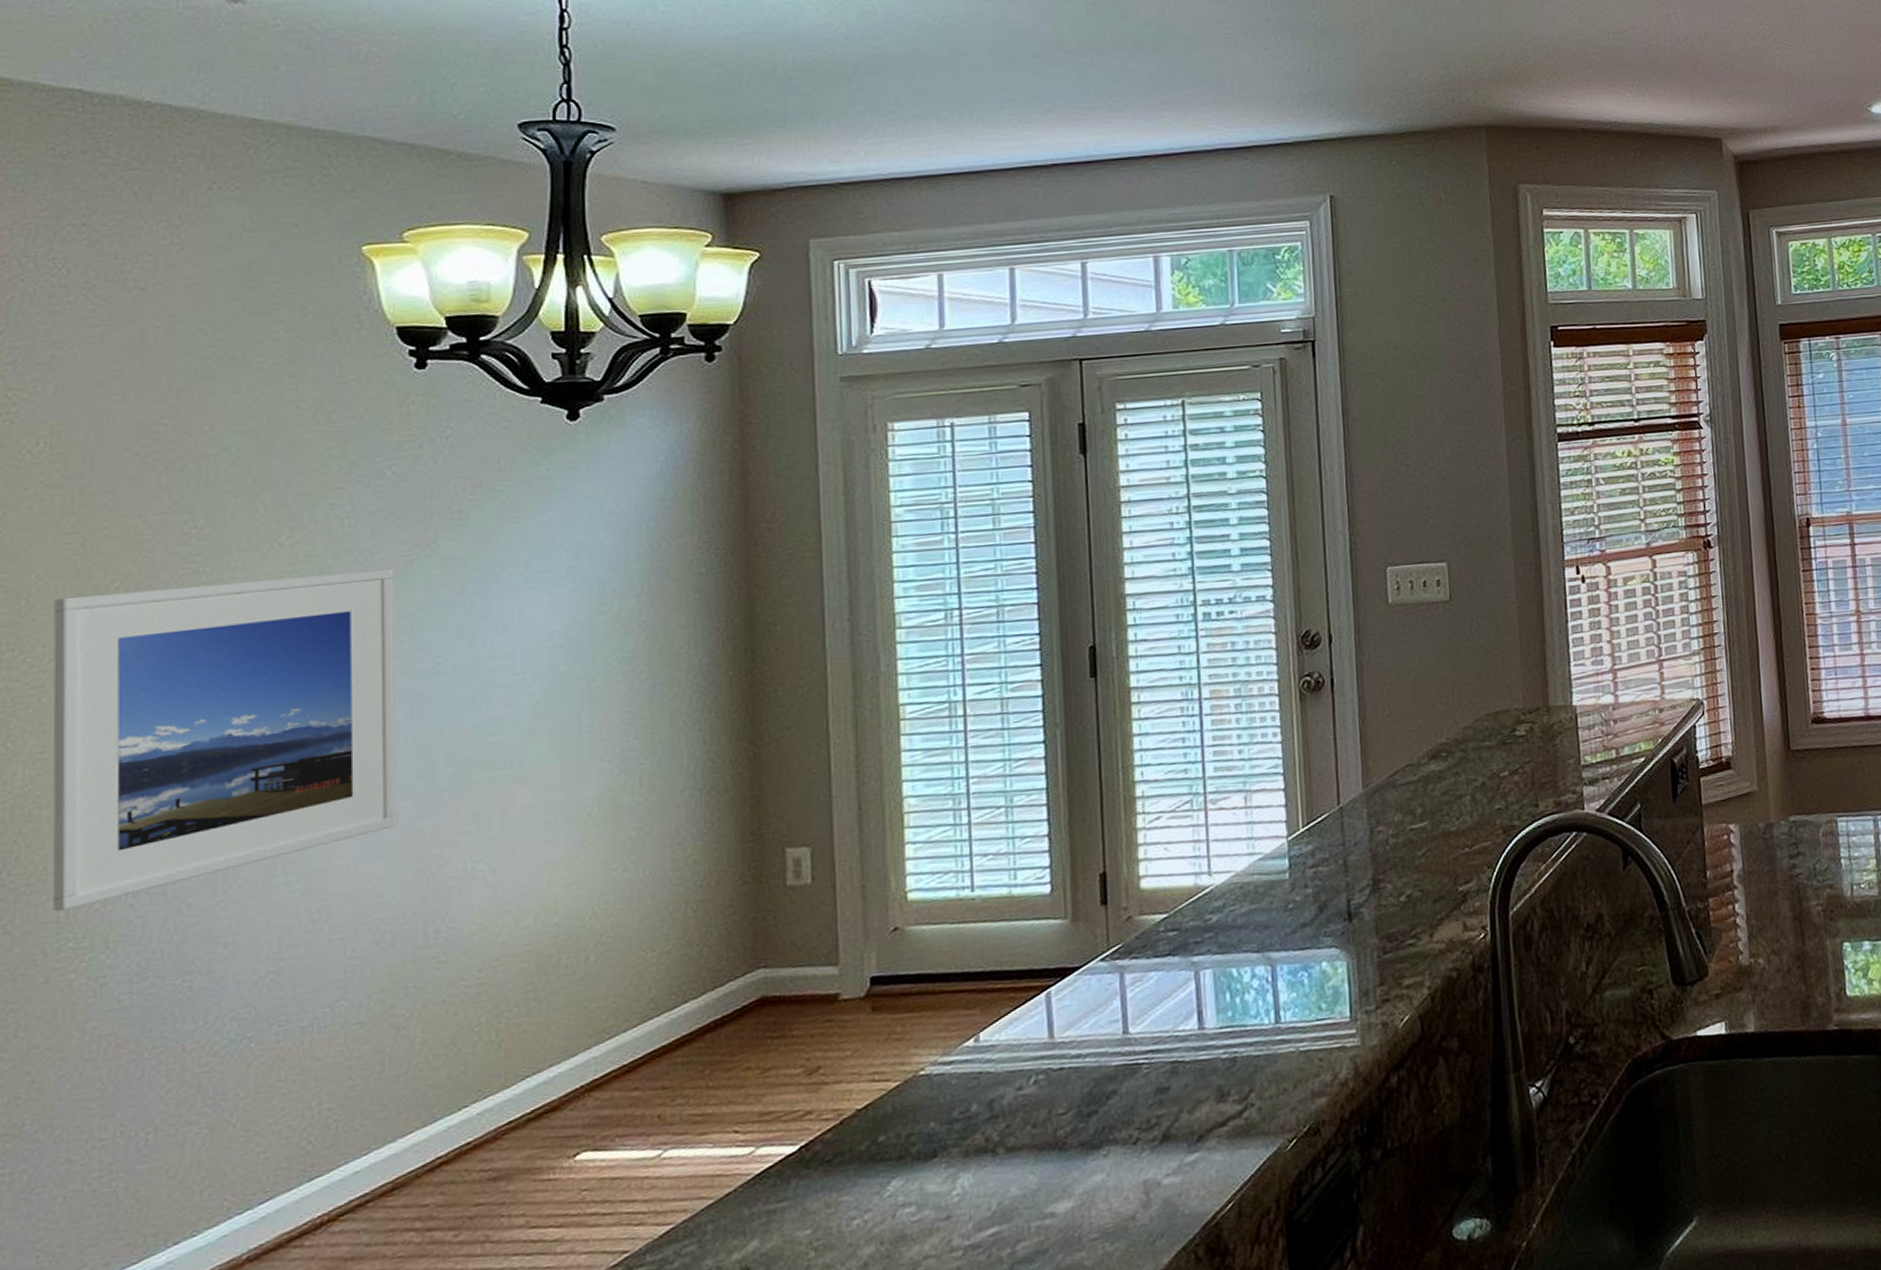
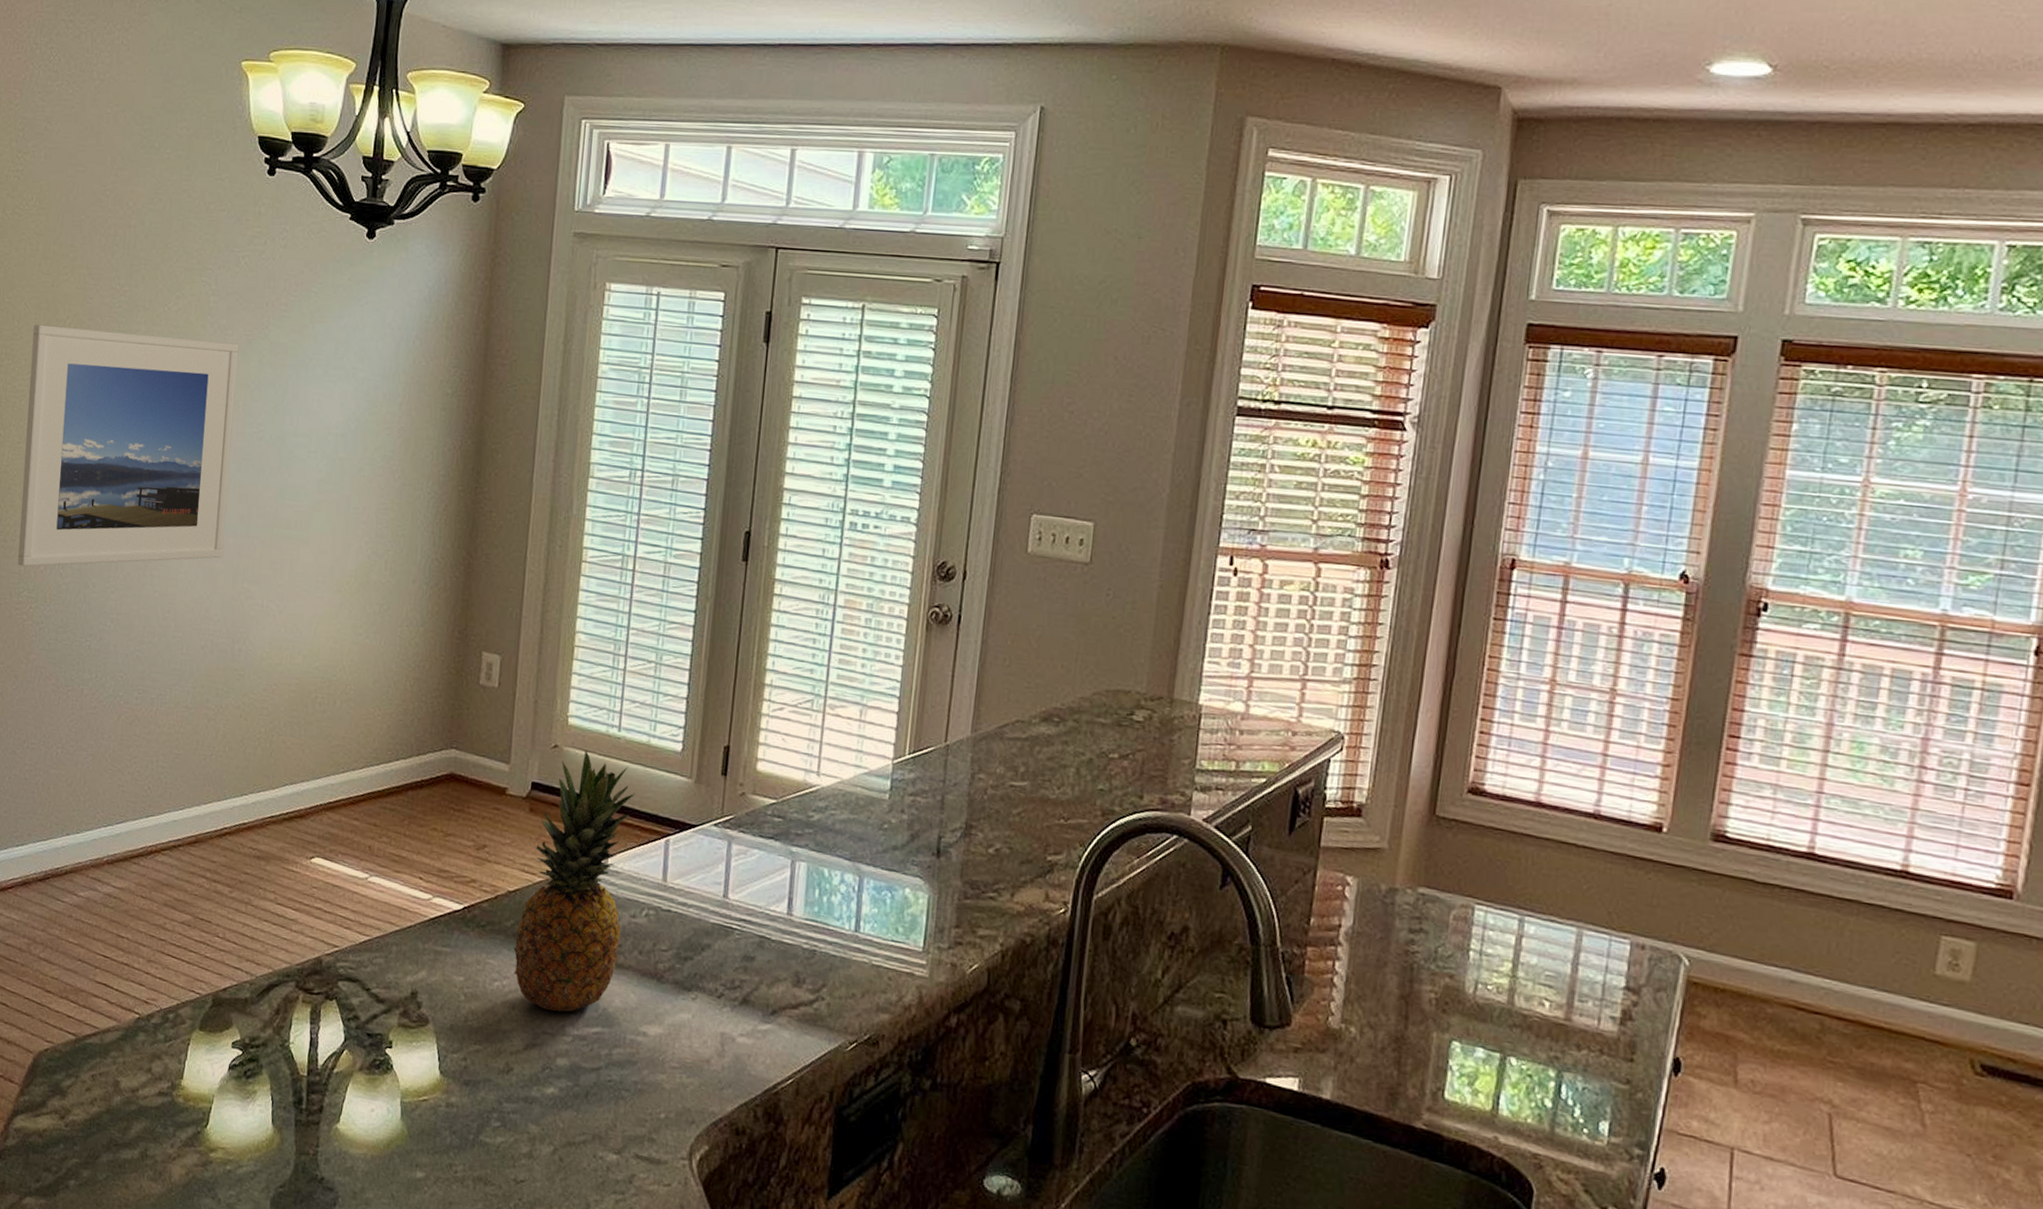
fruit: none [872,922,1007,1231] -> present [513,749,635,1012]

